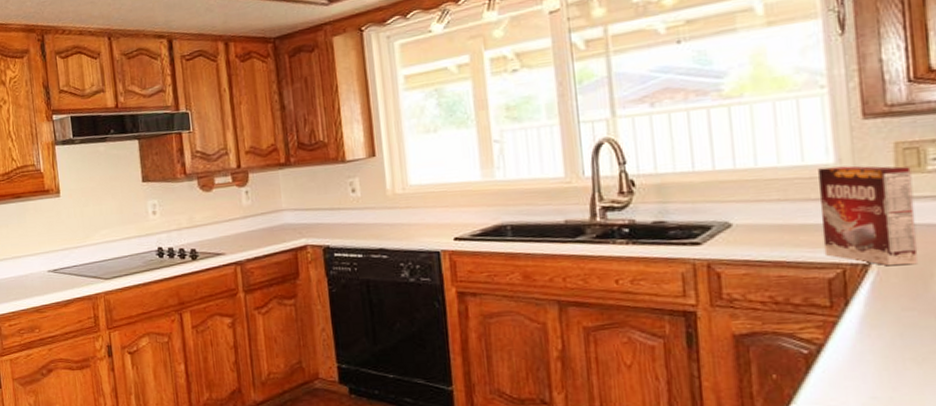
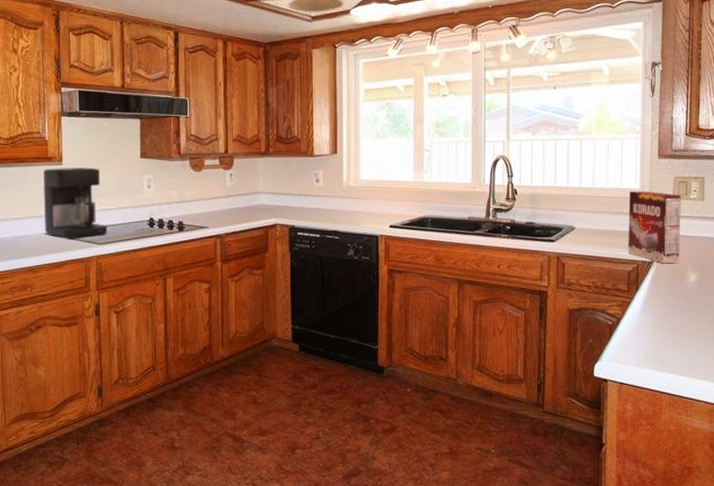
coffee maker: none [41,197,114,276] -> present [43,167,108,239]

